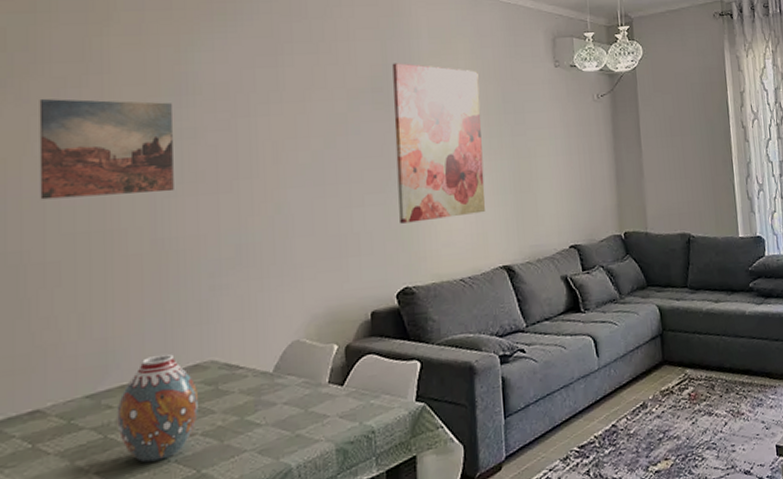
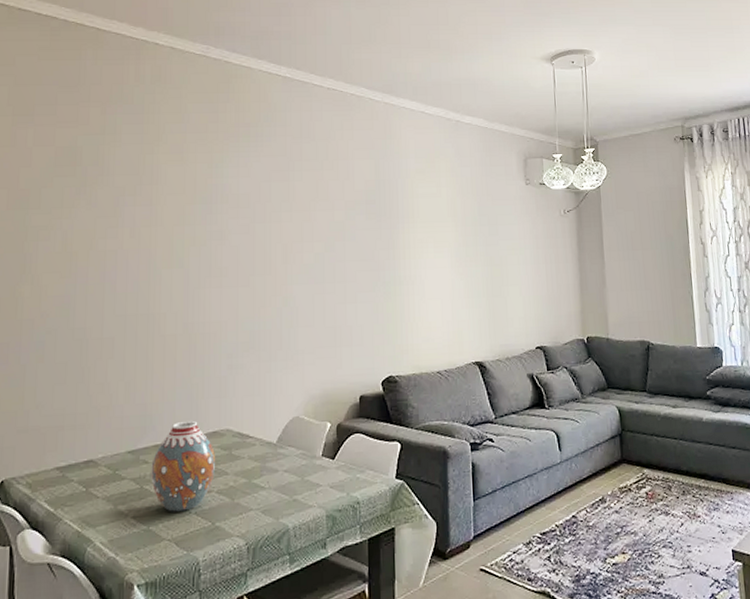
wall art: present [39,98,174,200] -> none [101,204,204,287]
wall art: present [392,63,486,224] -> none [384,179,461,319]

